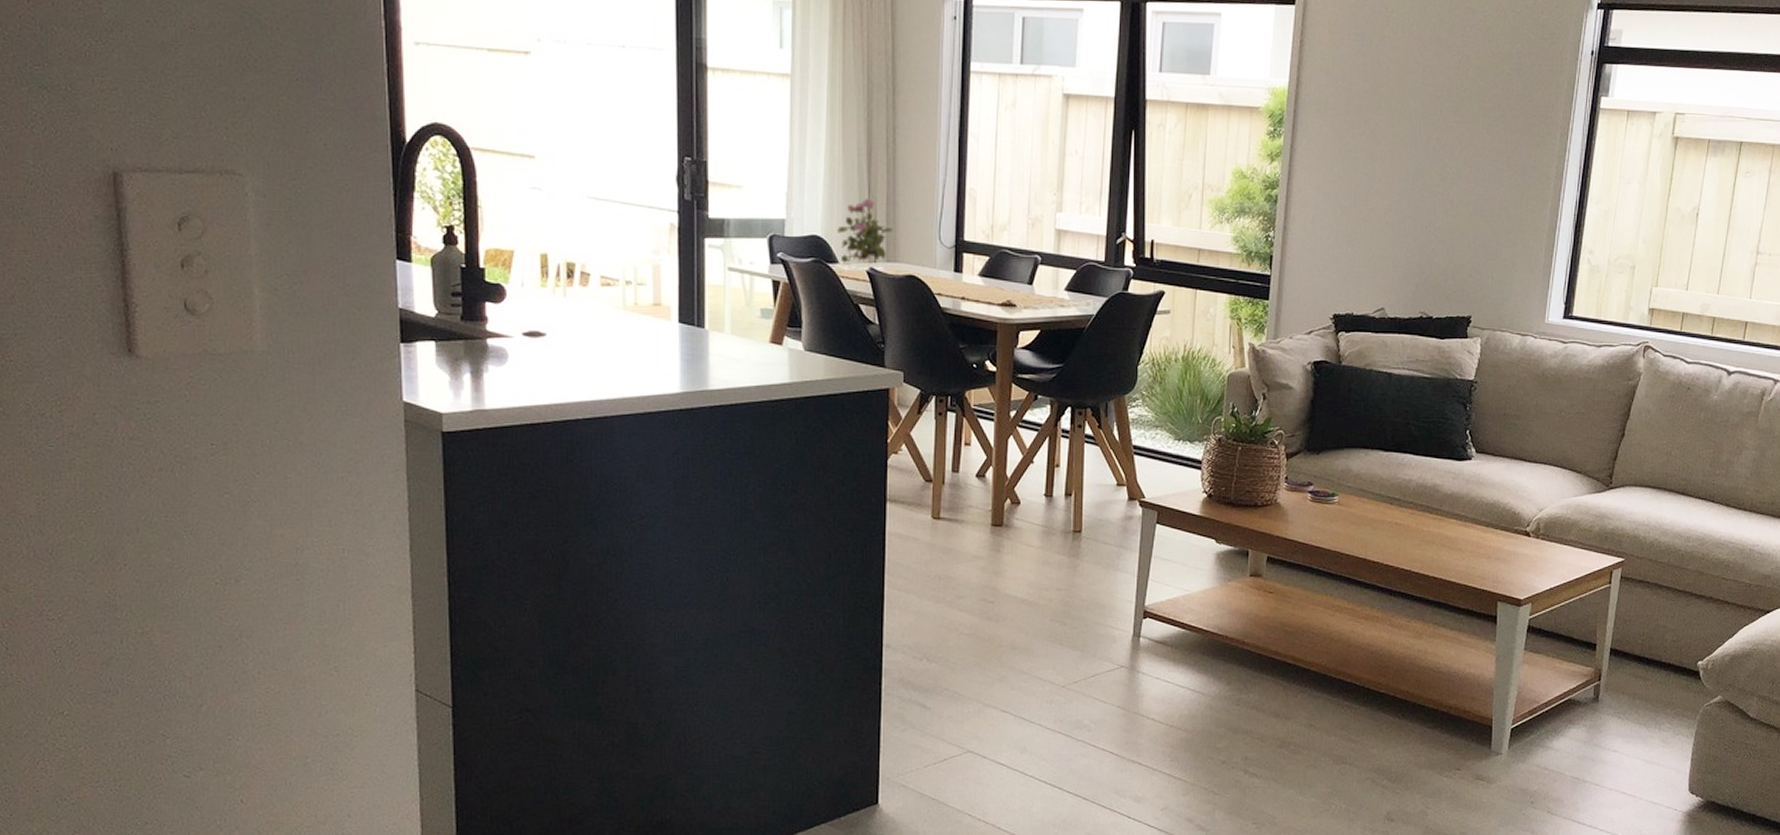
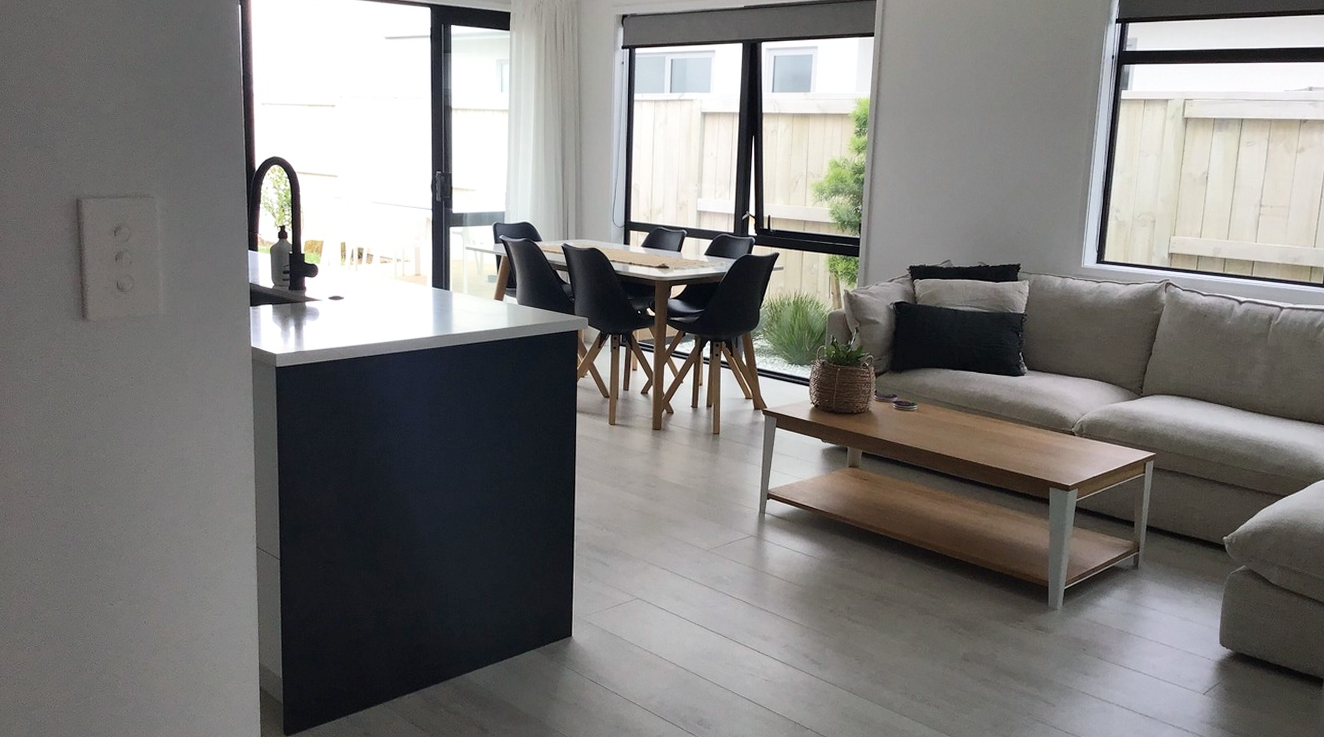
flower bouquet: present [837,198,894,263] -> none [541,194,580,241]

